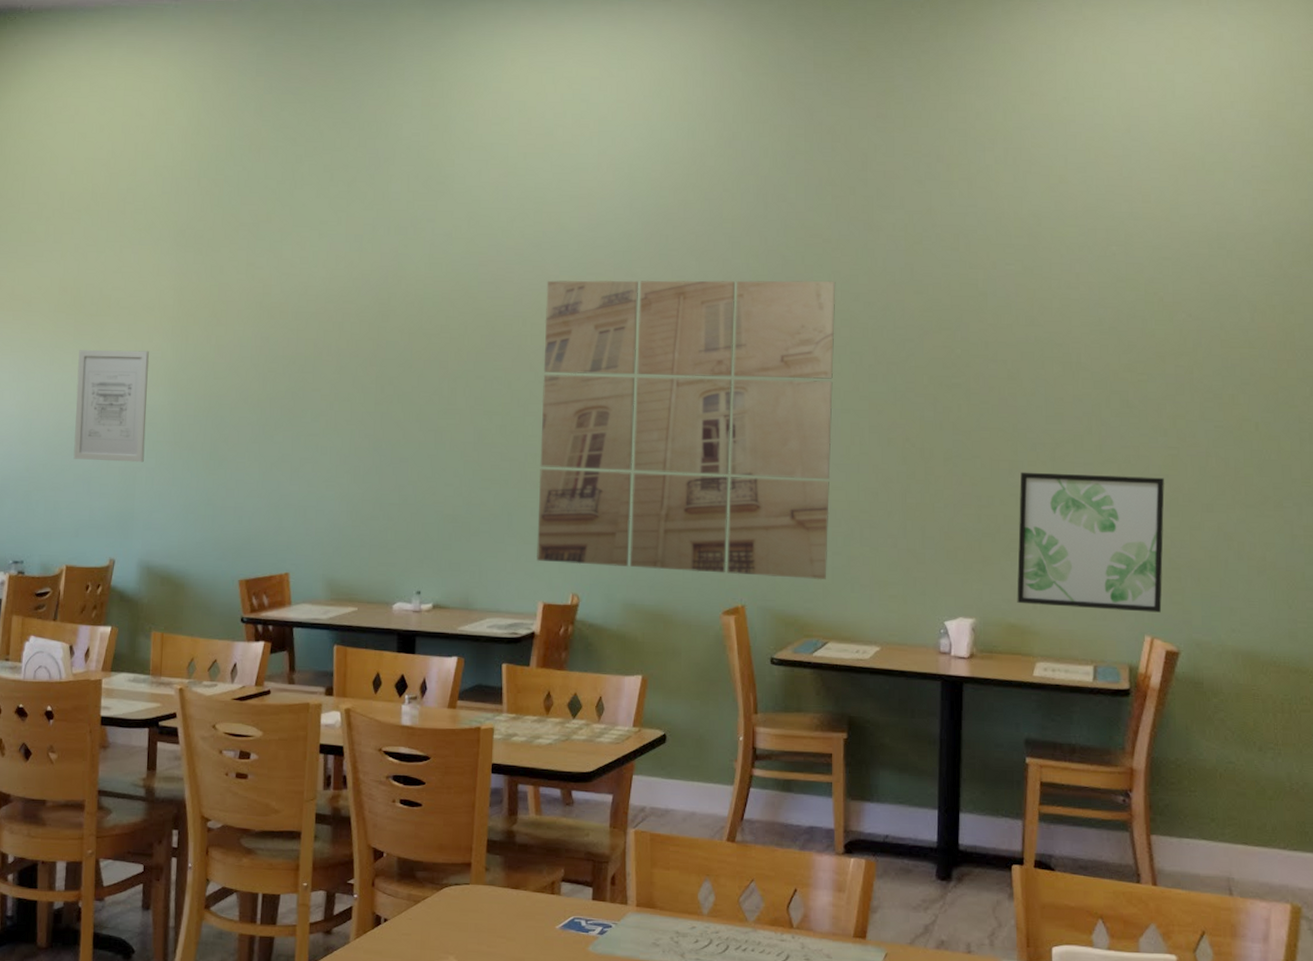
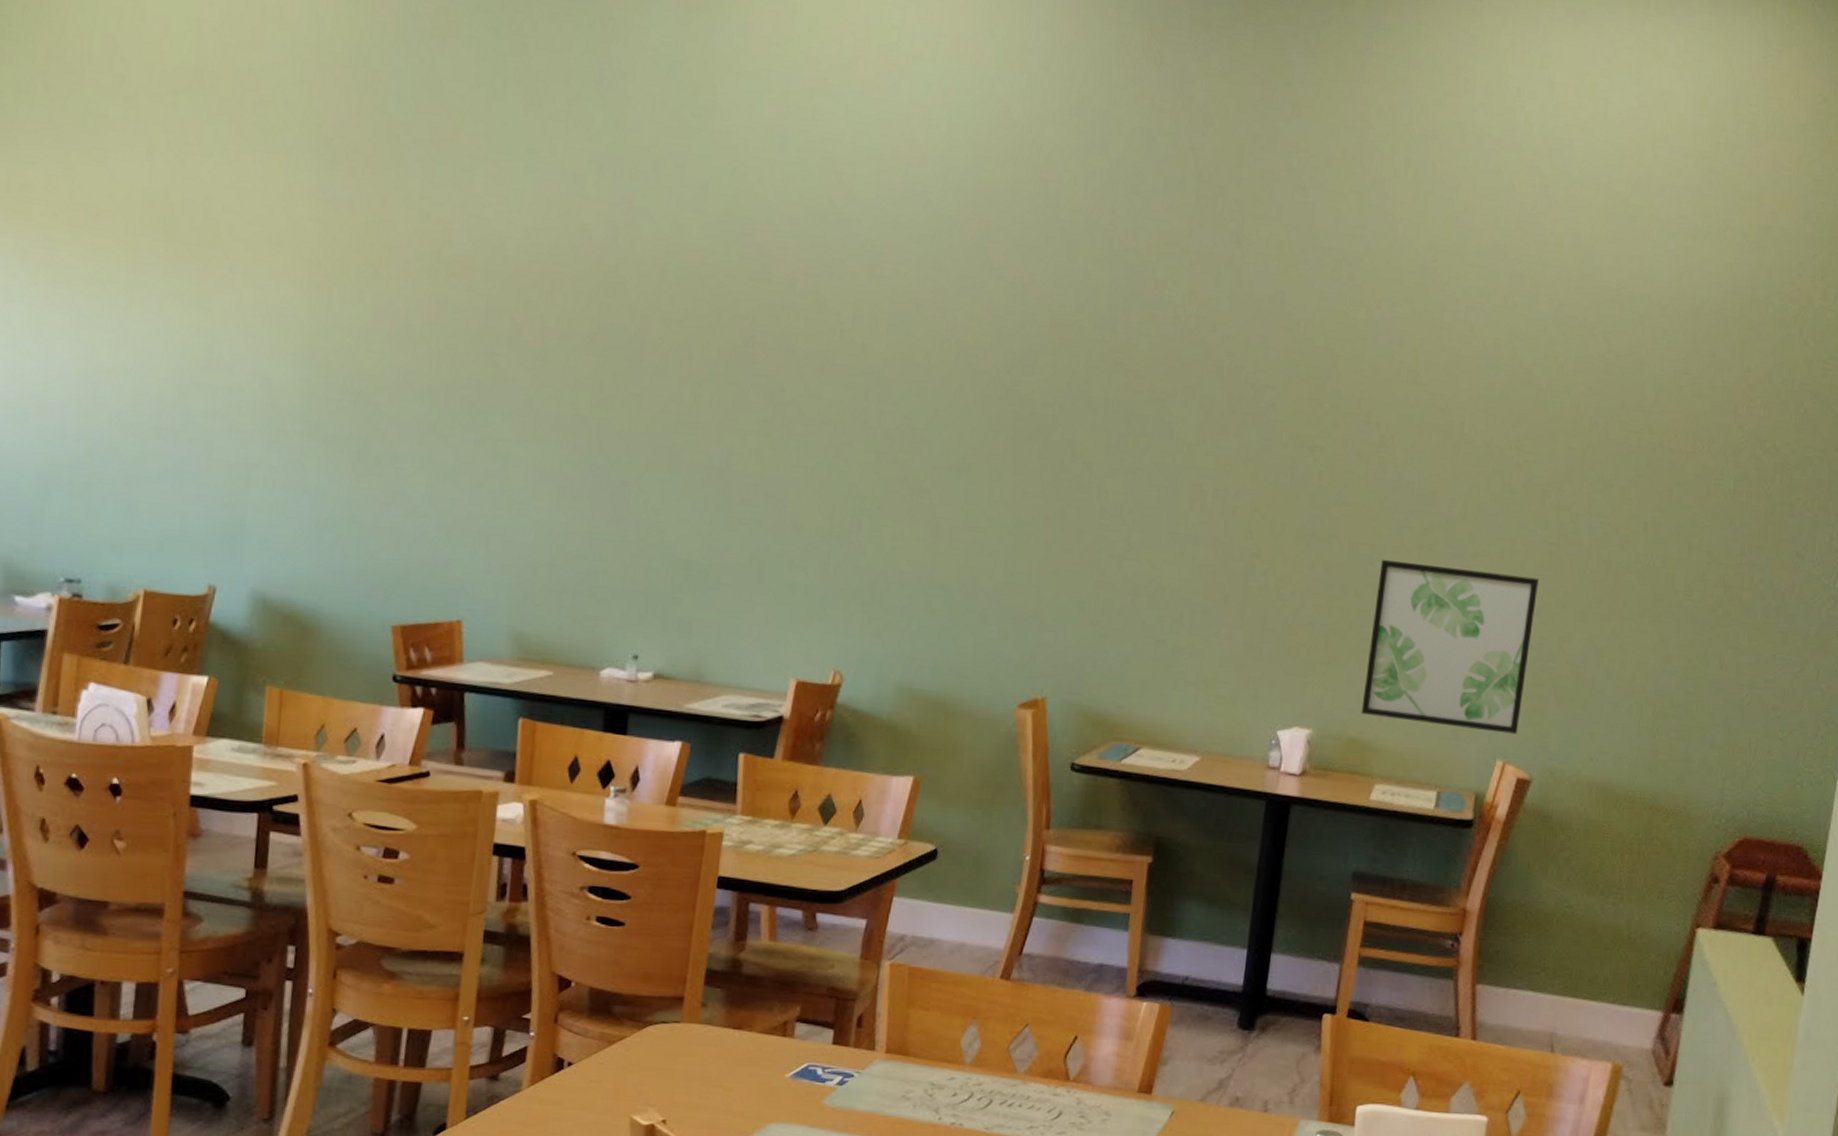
wall art: present [73,349,149,463] -> none [158,292,274,458]
wall art: present [537,280,836,580] -> none [792,264,1191,673]

